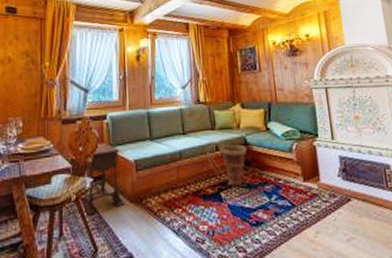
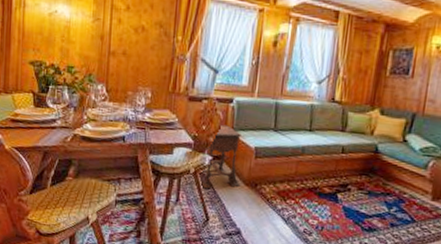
basket: present [206,141,248,187] -> none [330,143,377,192]

